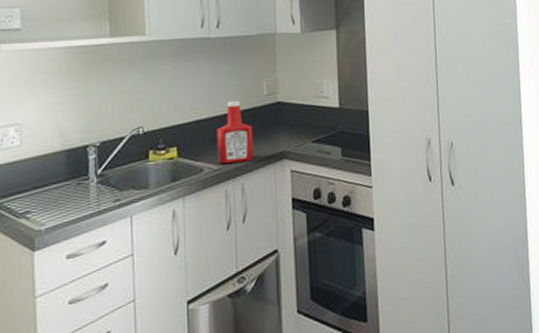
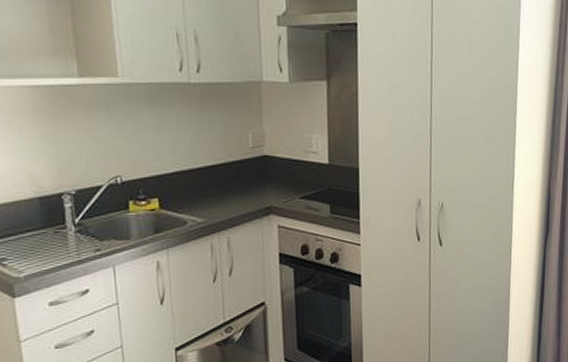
ketchup bottle: present [217,100,254,163] -> none [200,152,240,216]

